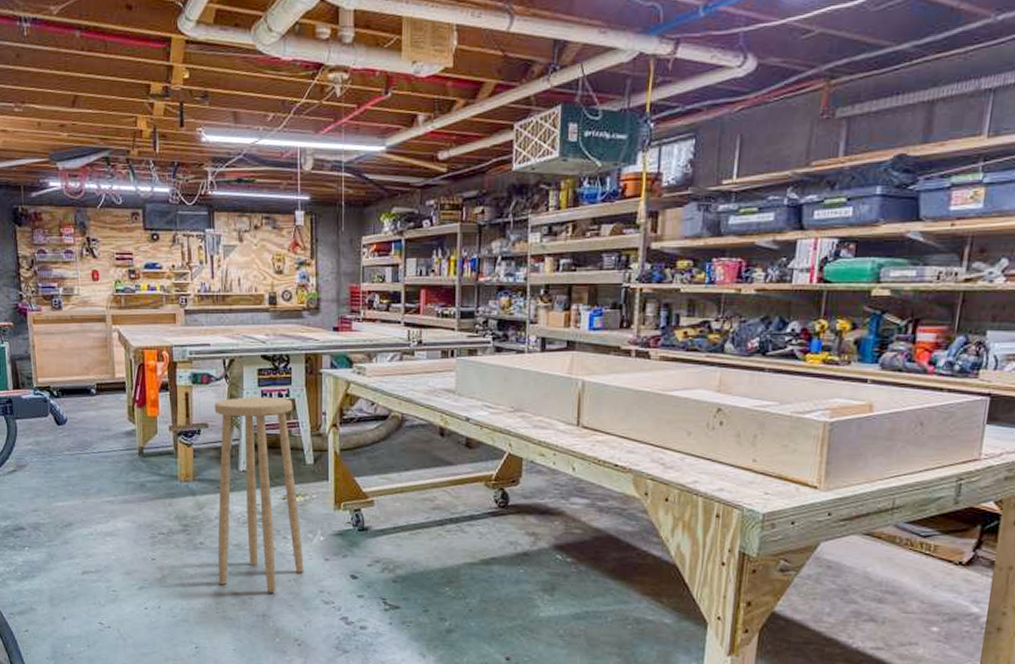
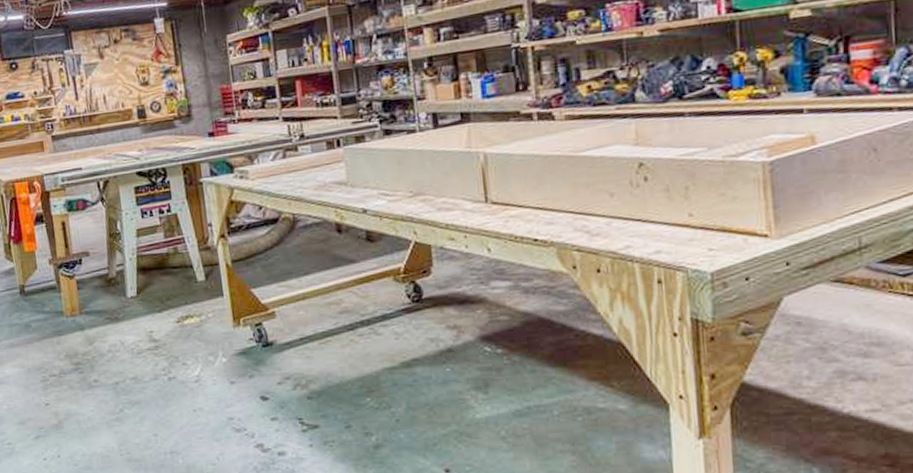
stool: present [214,397,304,593] -> none [93,214,209,427]

